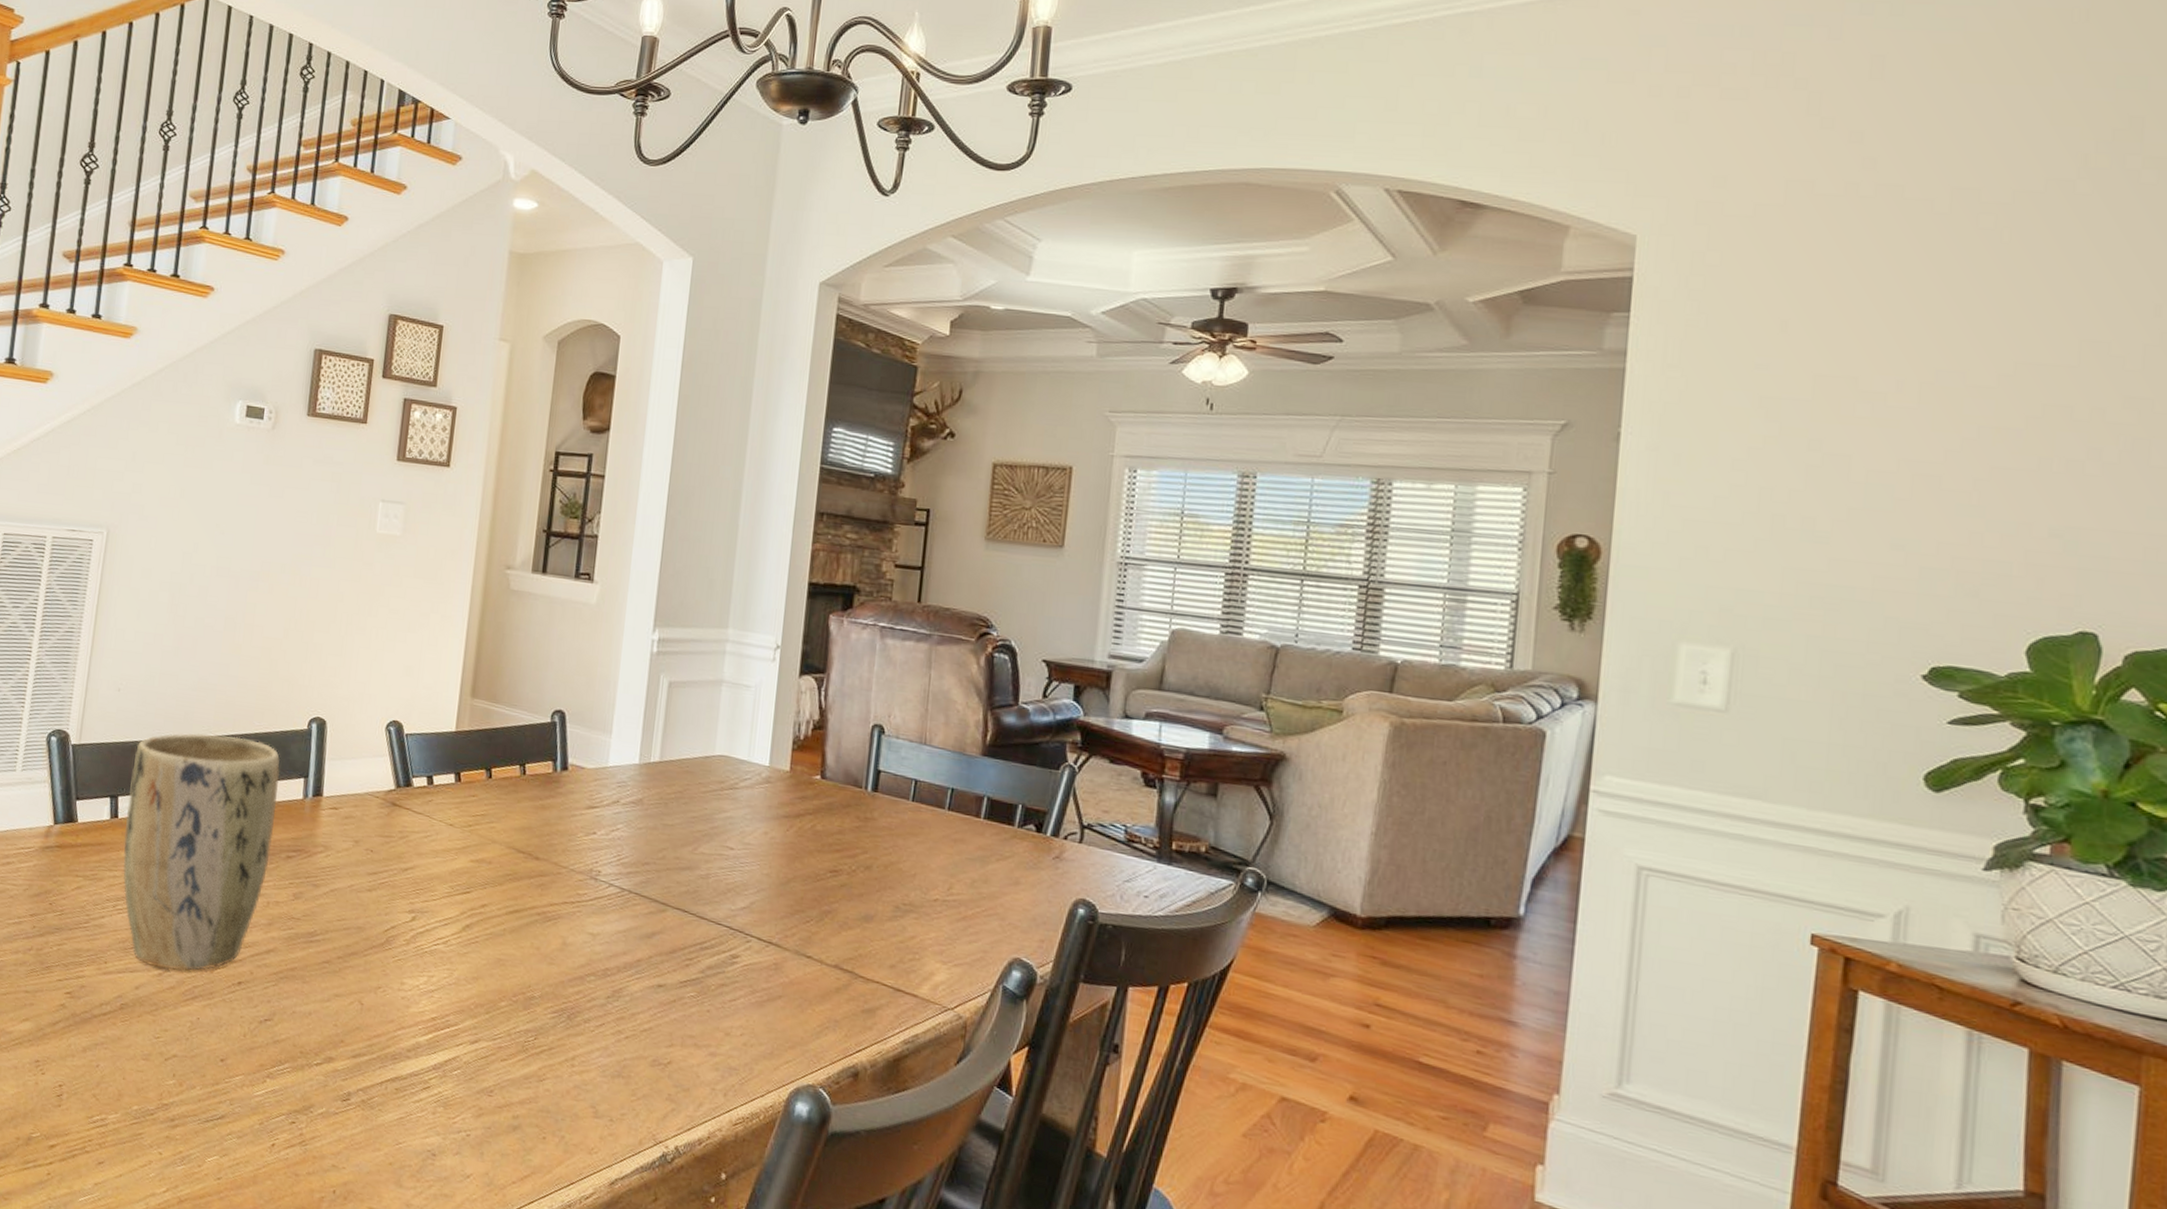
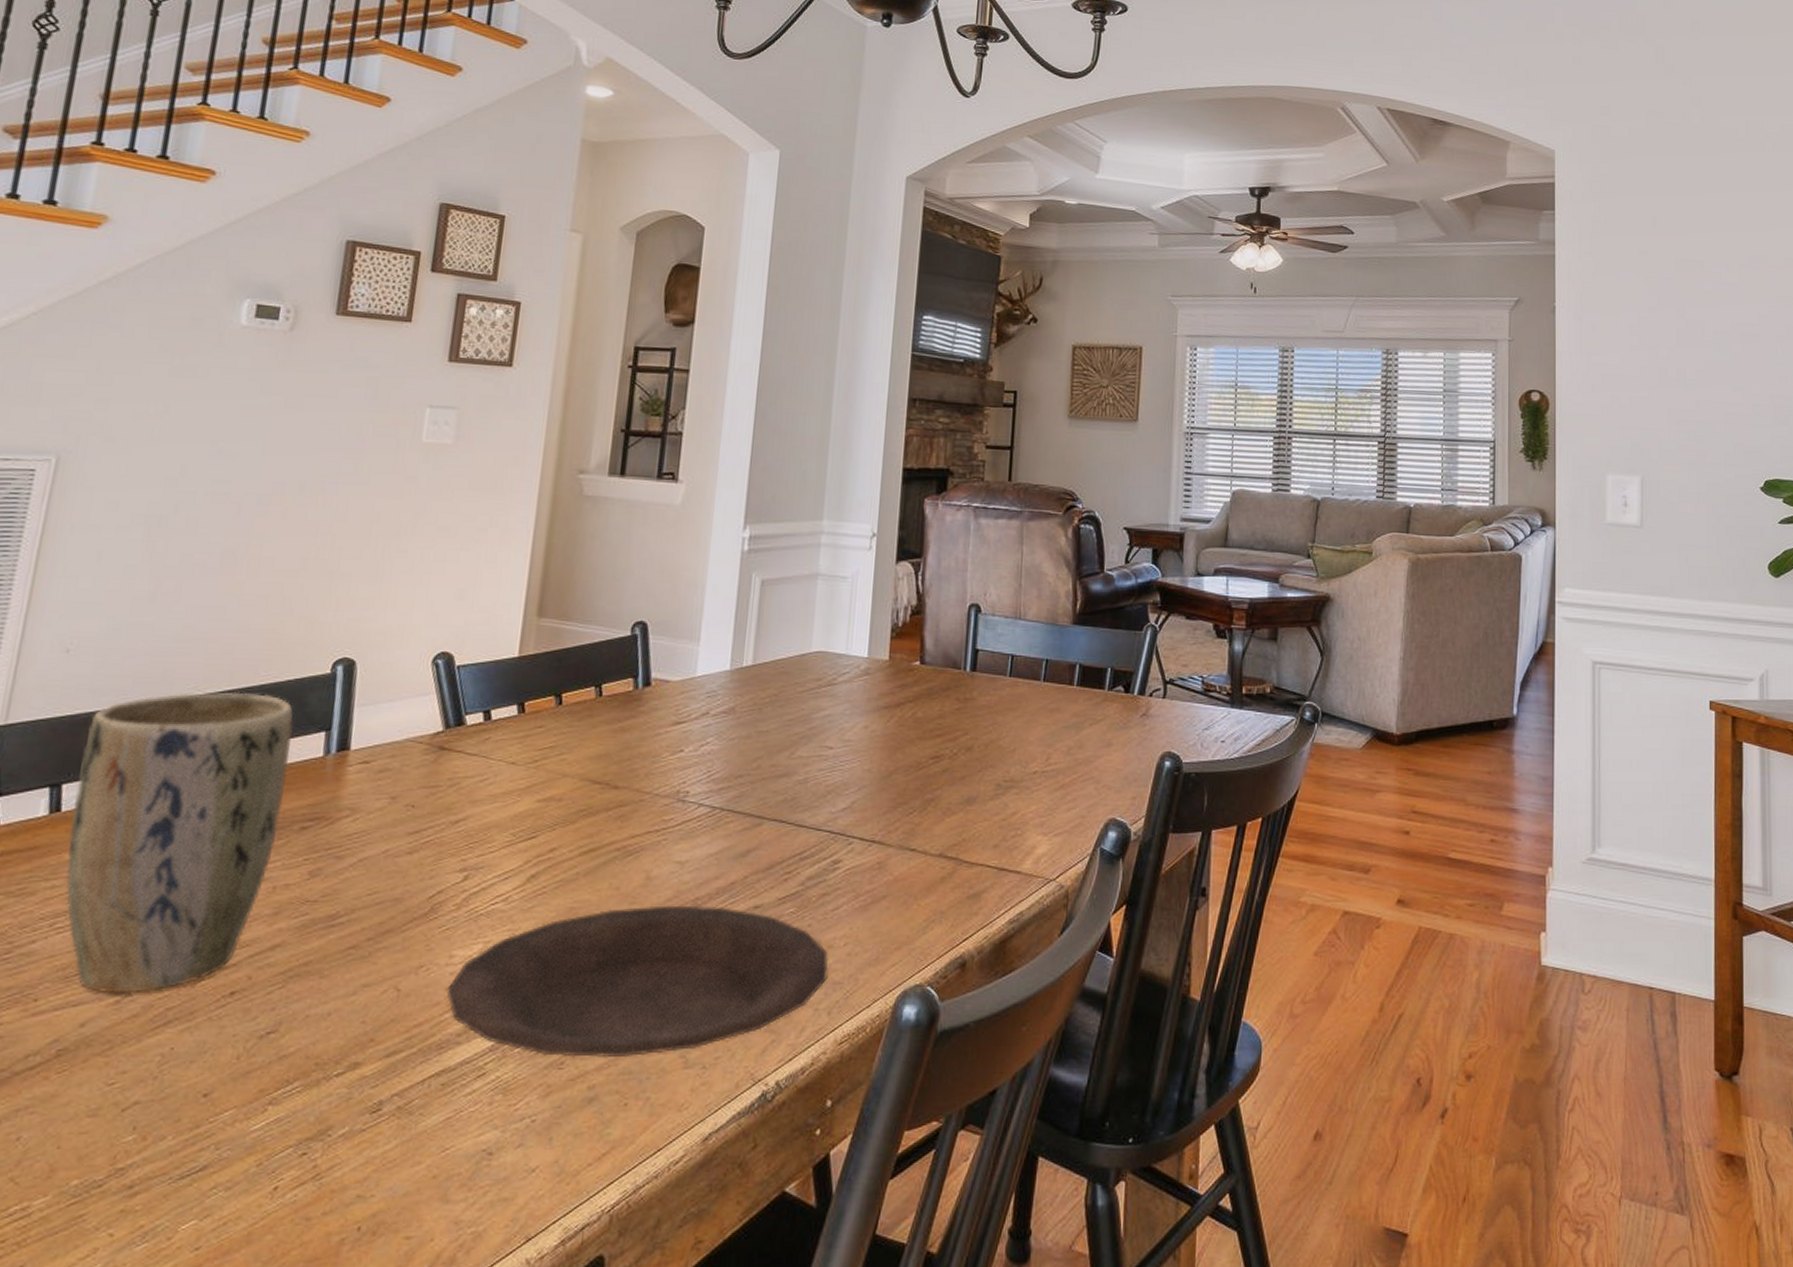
plate: none [398,966,725,1103] -> present [446,905,828,1059]

